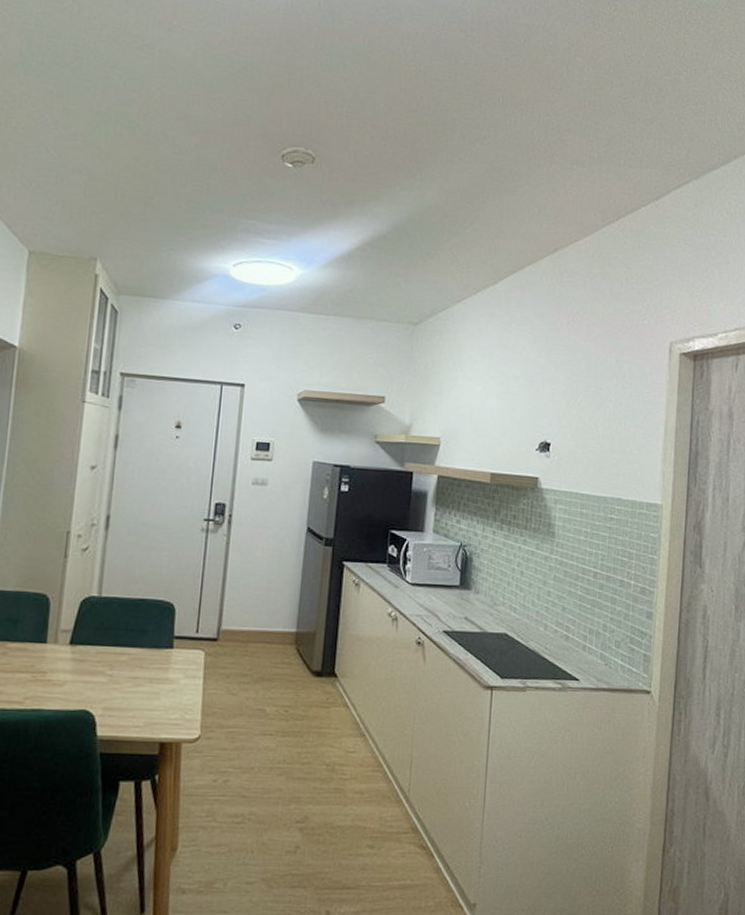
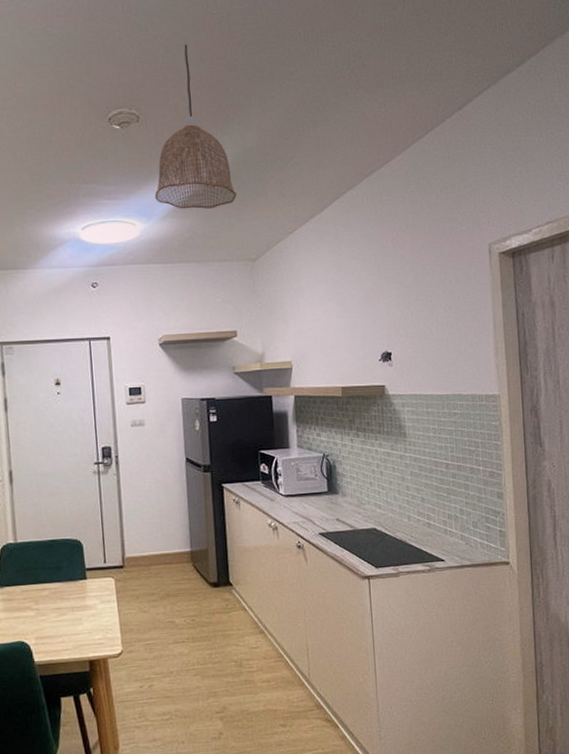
pendant lamp: none [318,91,407,264] -> present [154,44,237,209]

